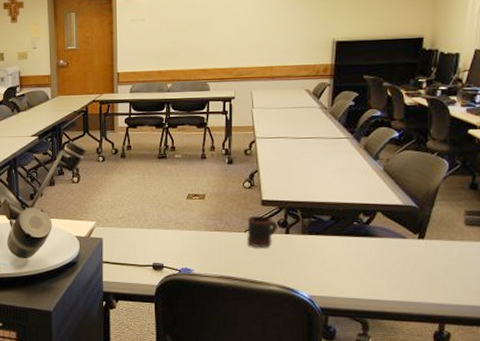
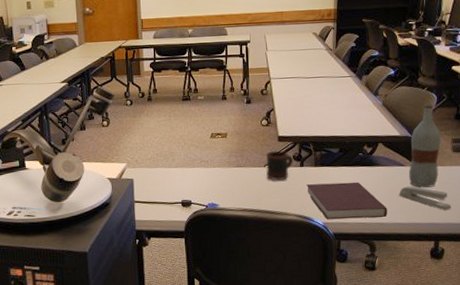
notebook: none [292,253,384,293] -> present [306,182,387,219]
stapler: none [399,261,462,291] -> present [399,186,452,211]
bottle: none [412,170,452,264] -> present [409,103,442,188]

